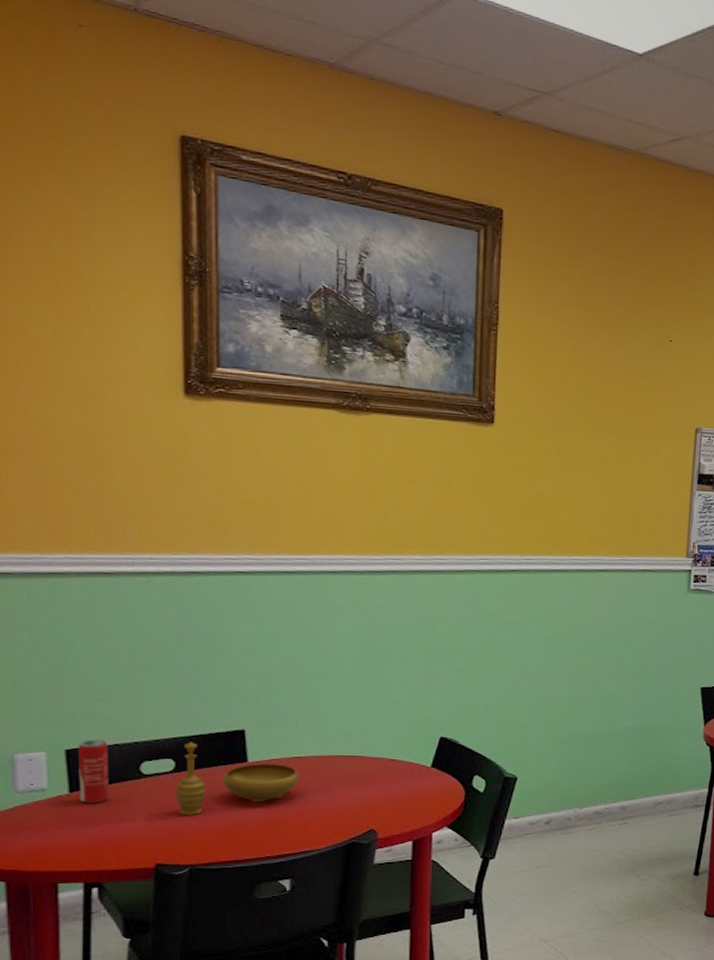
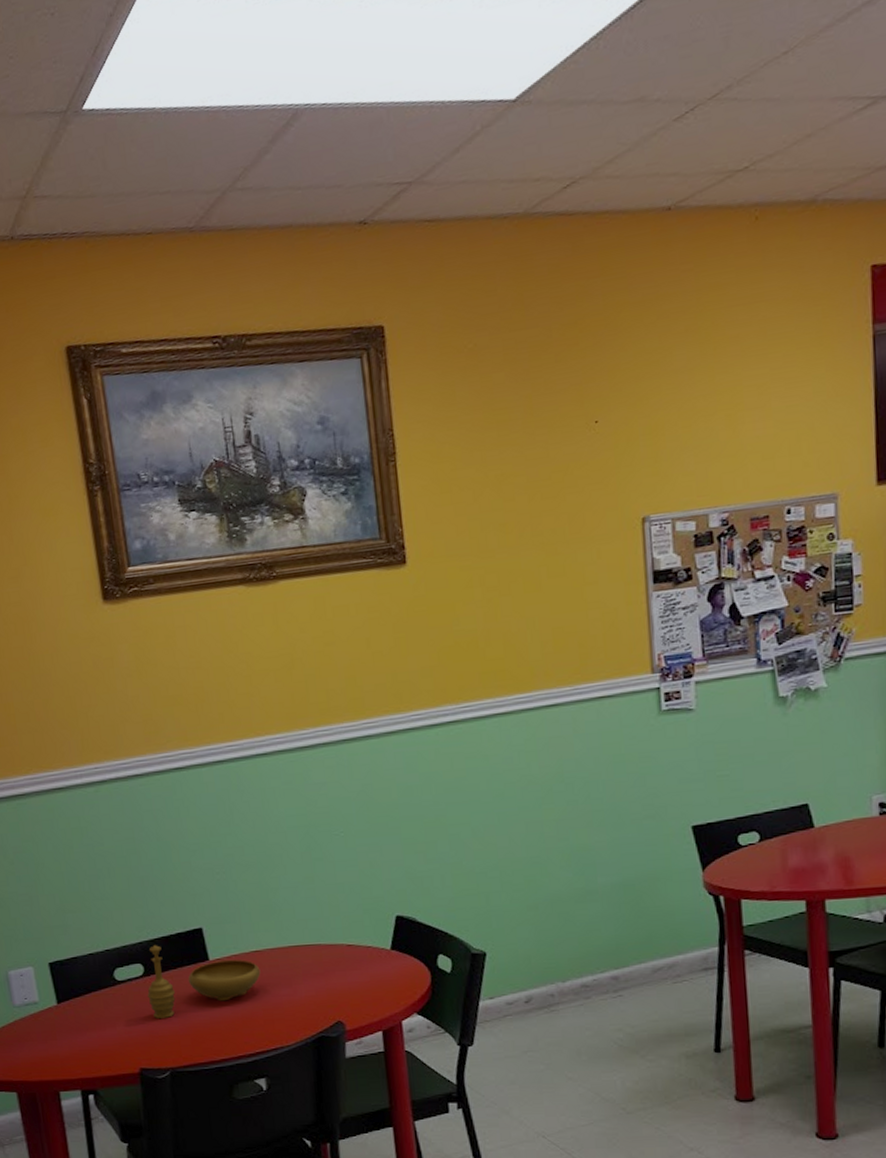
beverage can: present [79,739,109,804] -> none [59,950,91,1014]

